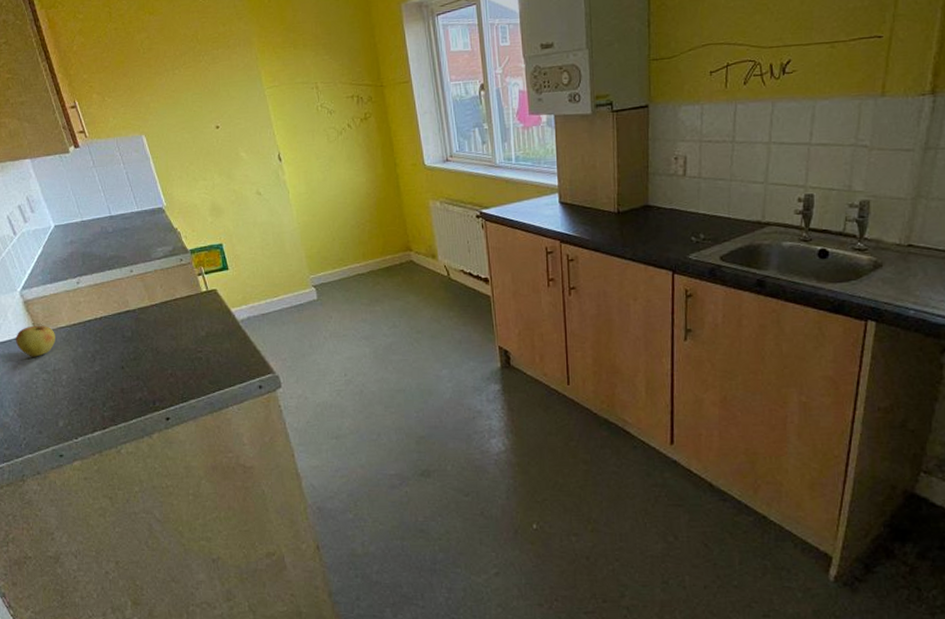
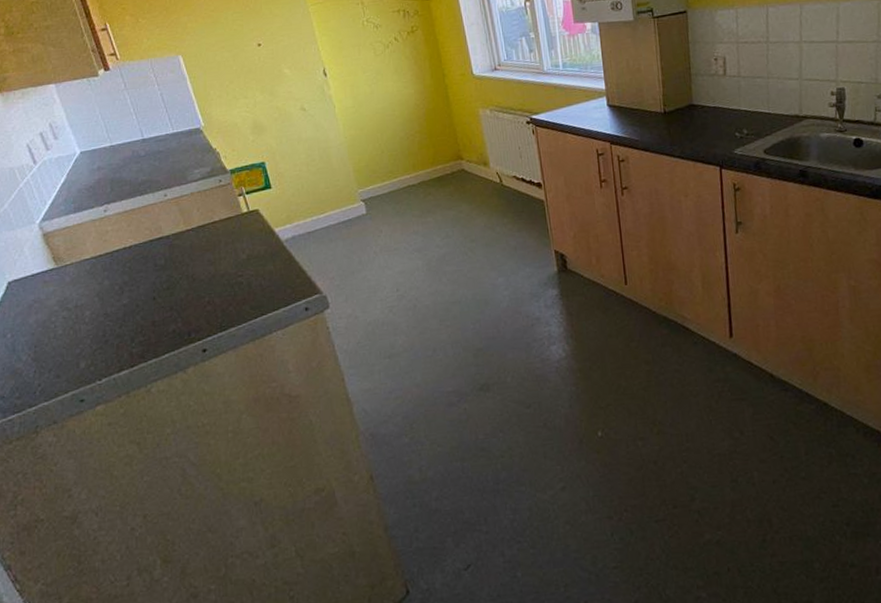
apple: present [16,325,56,357] -> none [33,258,78,294]

